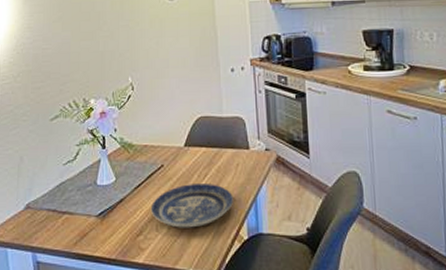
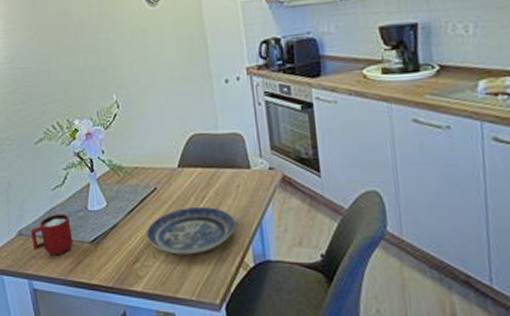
mug: none [38,188,80,230] -> present [30,214,73,257]

